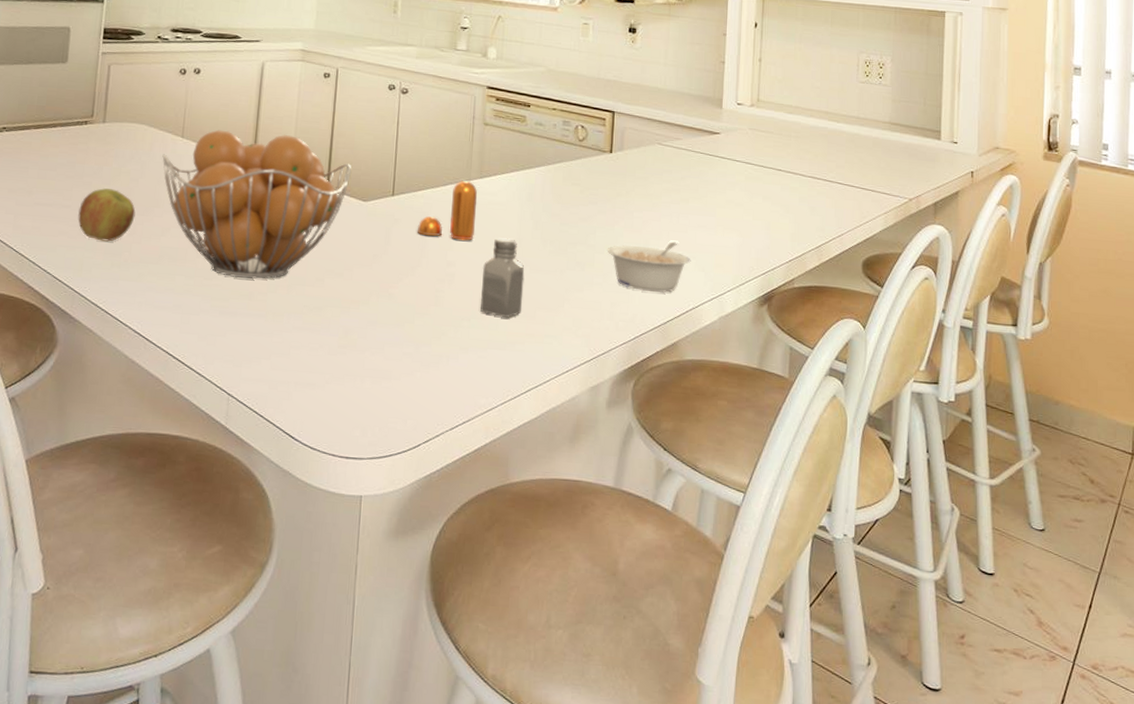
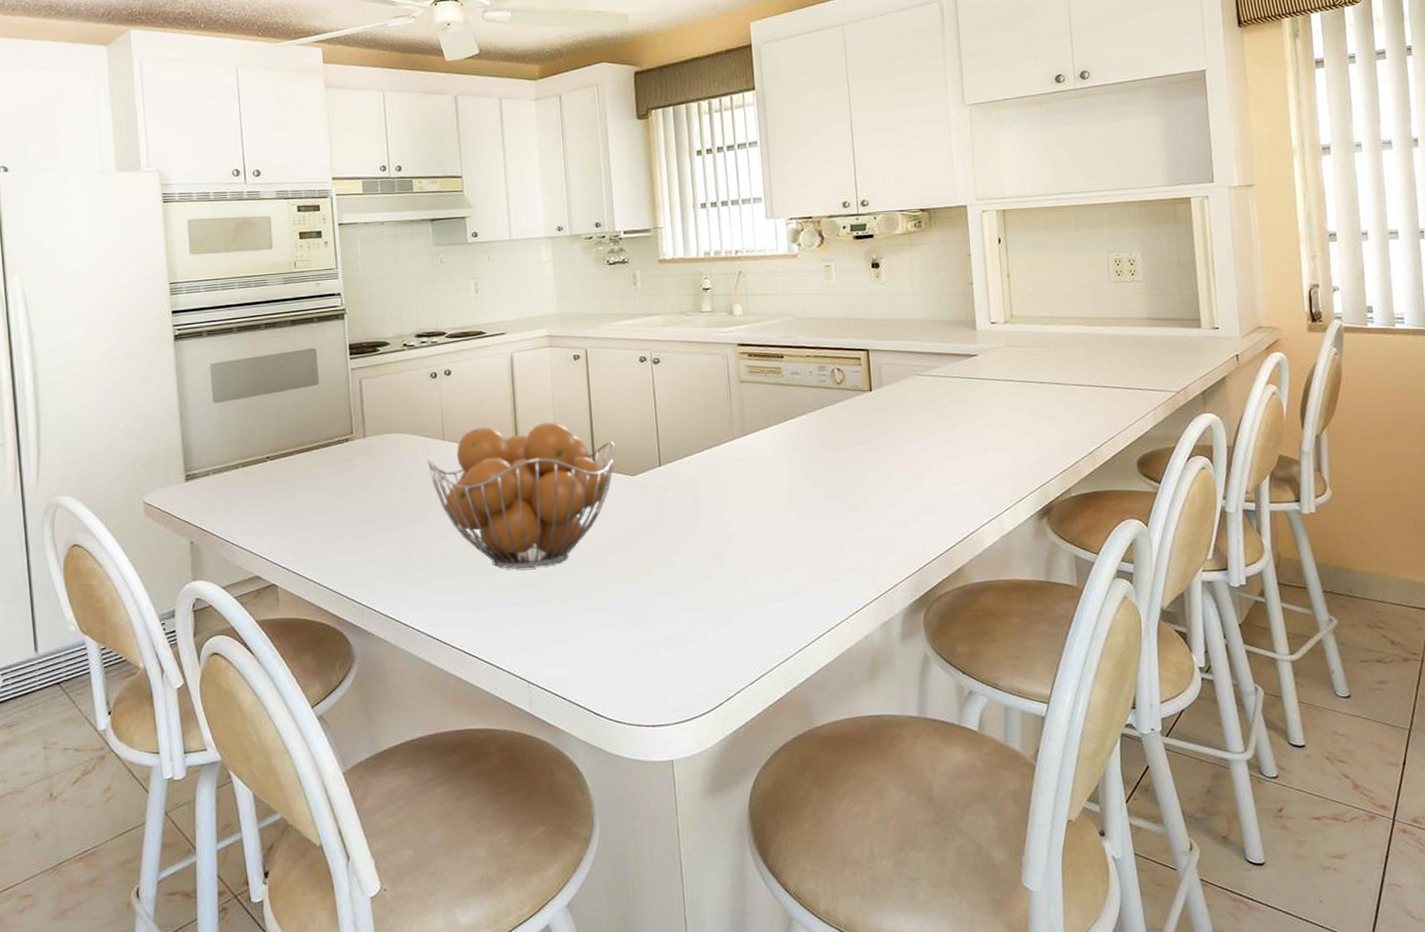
apple: present [78,188,136,242] -> none [354,501,410,553]
pepper shaker: present [417,180,478,241] -> none [688,440,746,500]
saltshaker: present [480,238,525,318] -> none [759,490,804,569]
legume: present [607,241,691,293] -> none [880,469,965,523]

